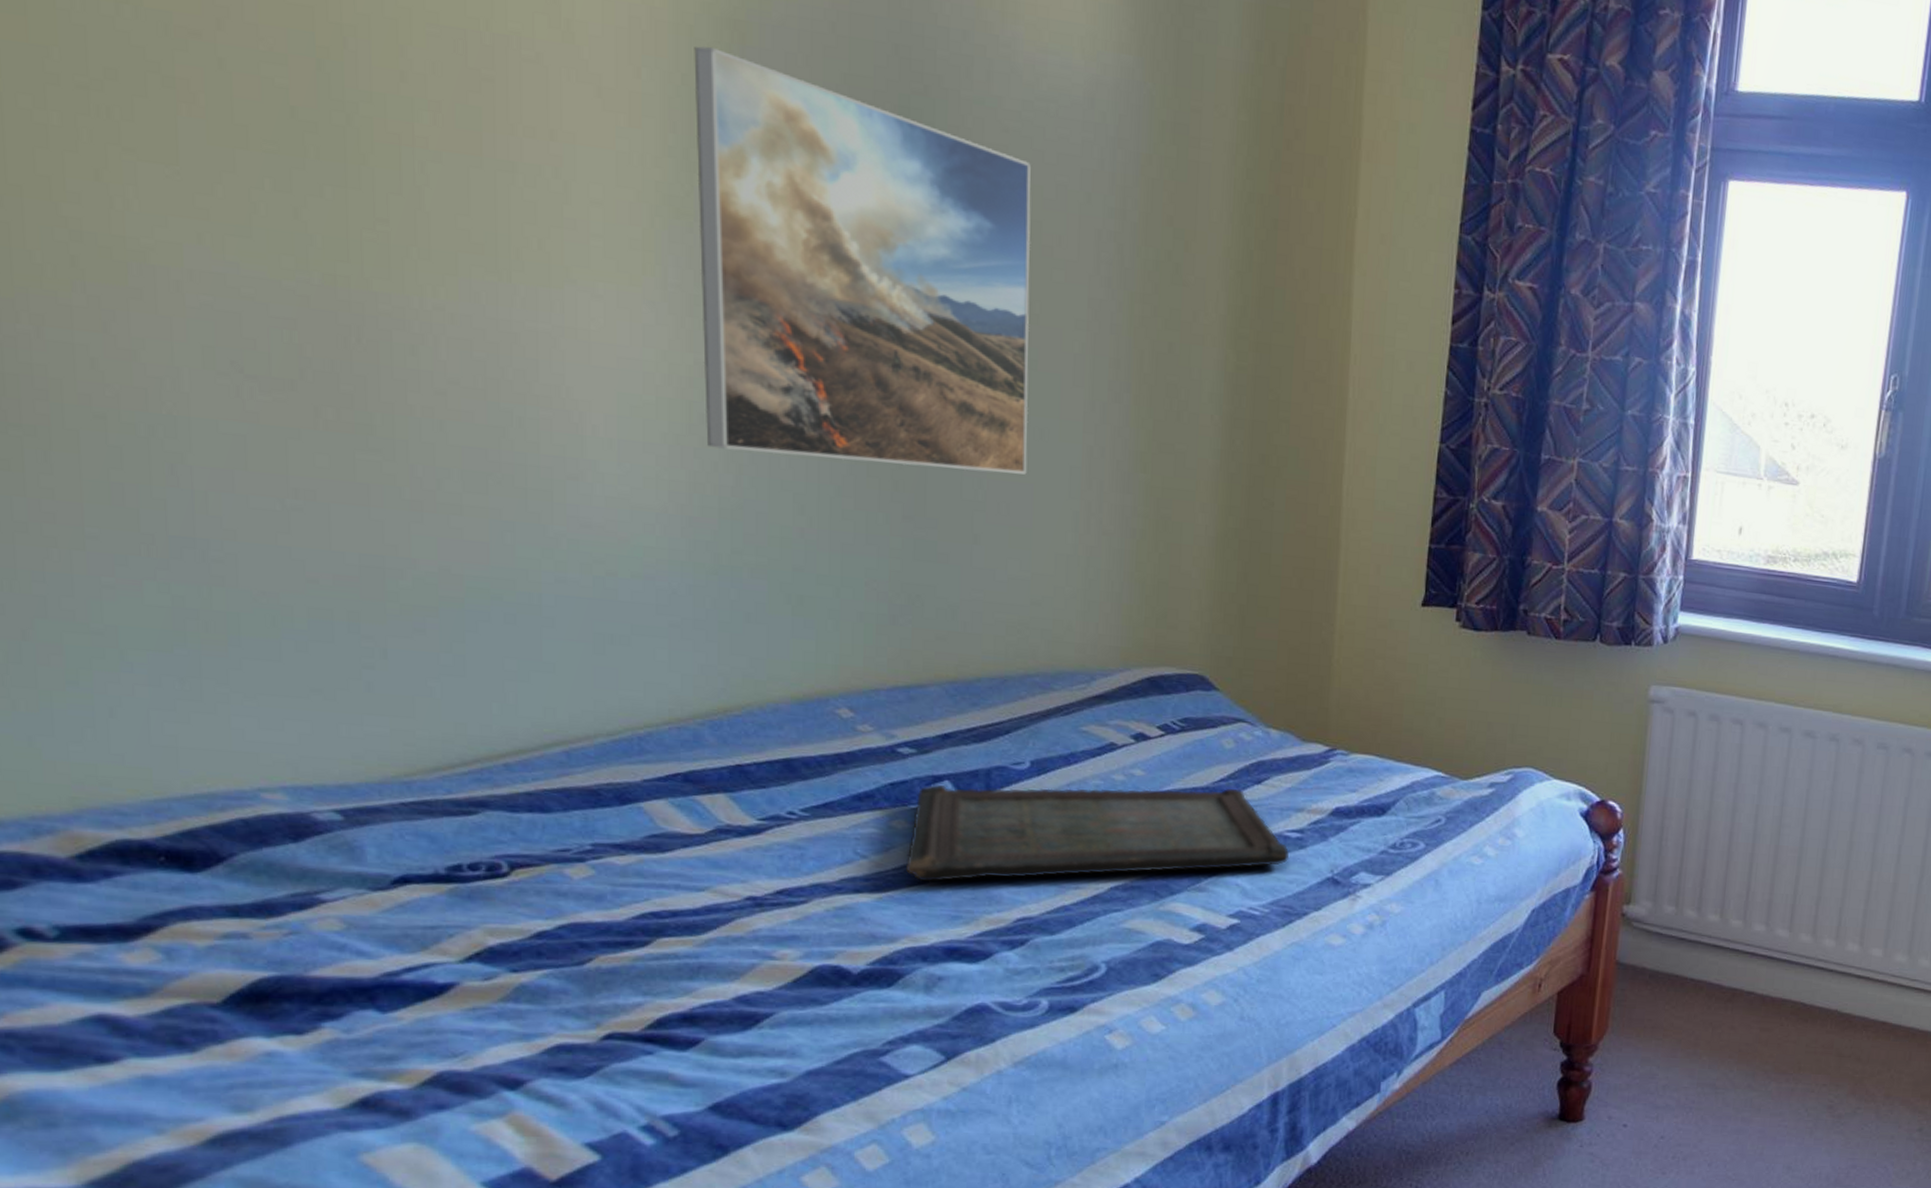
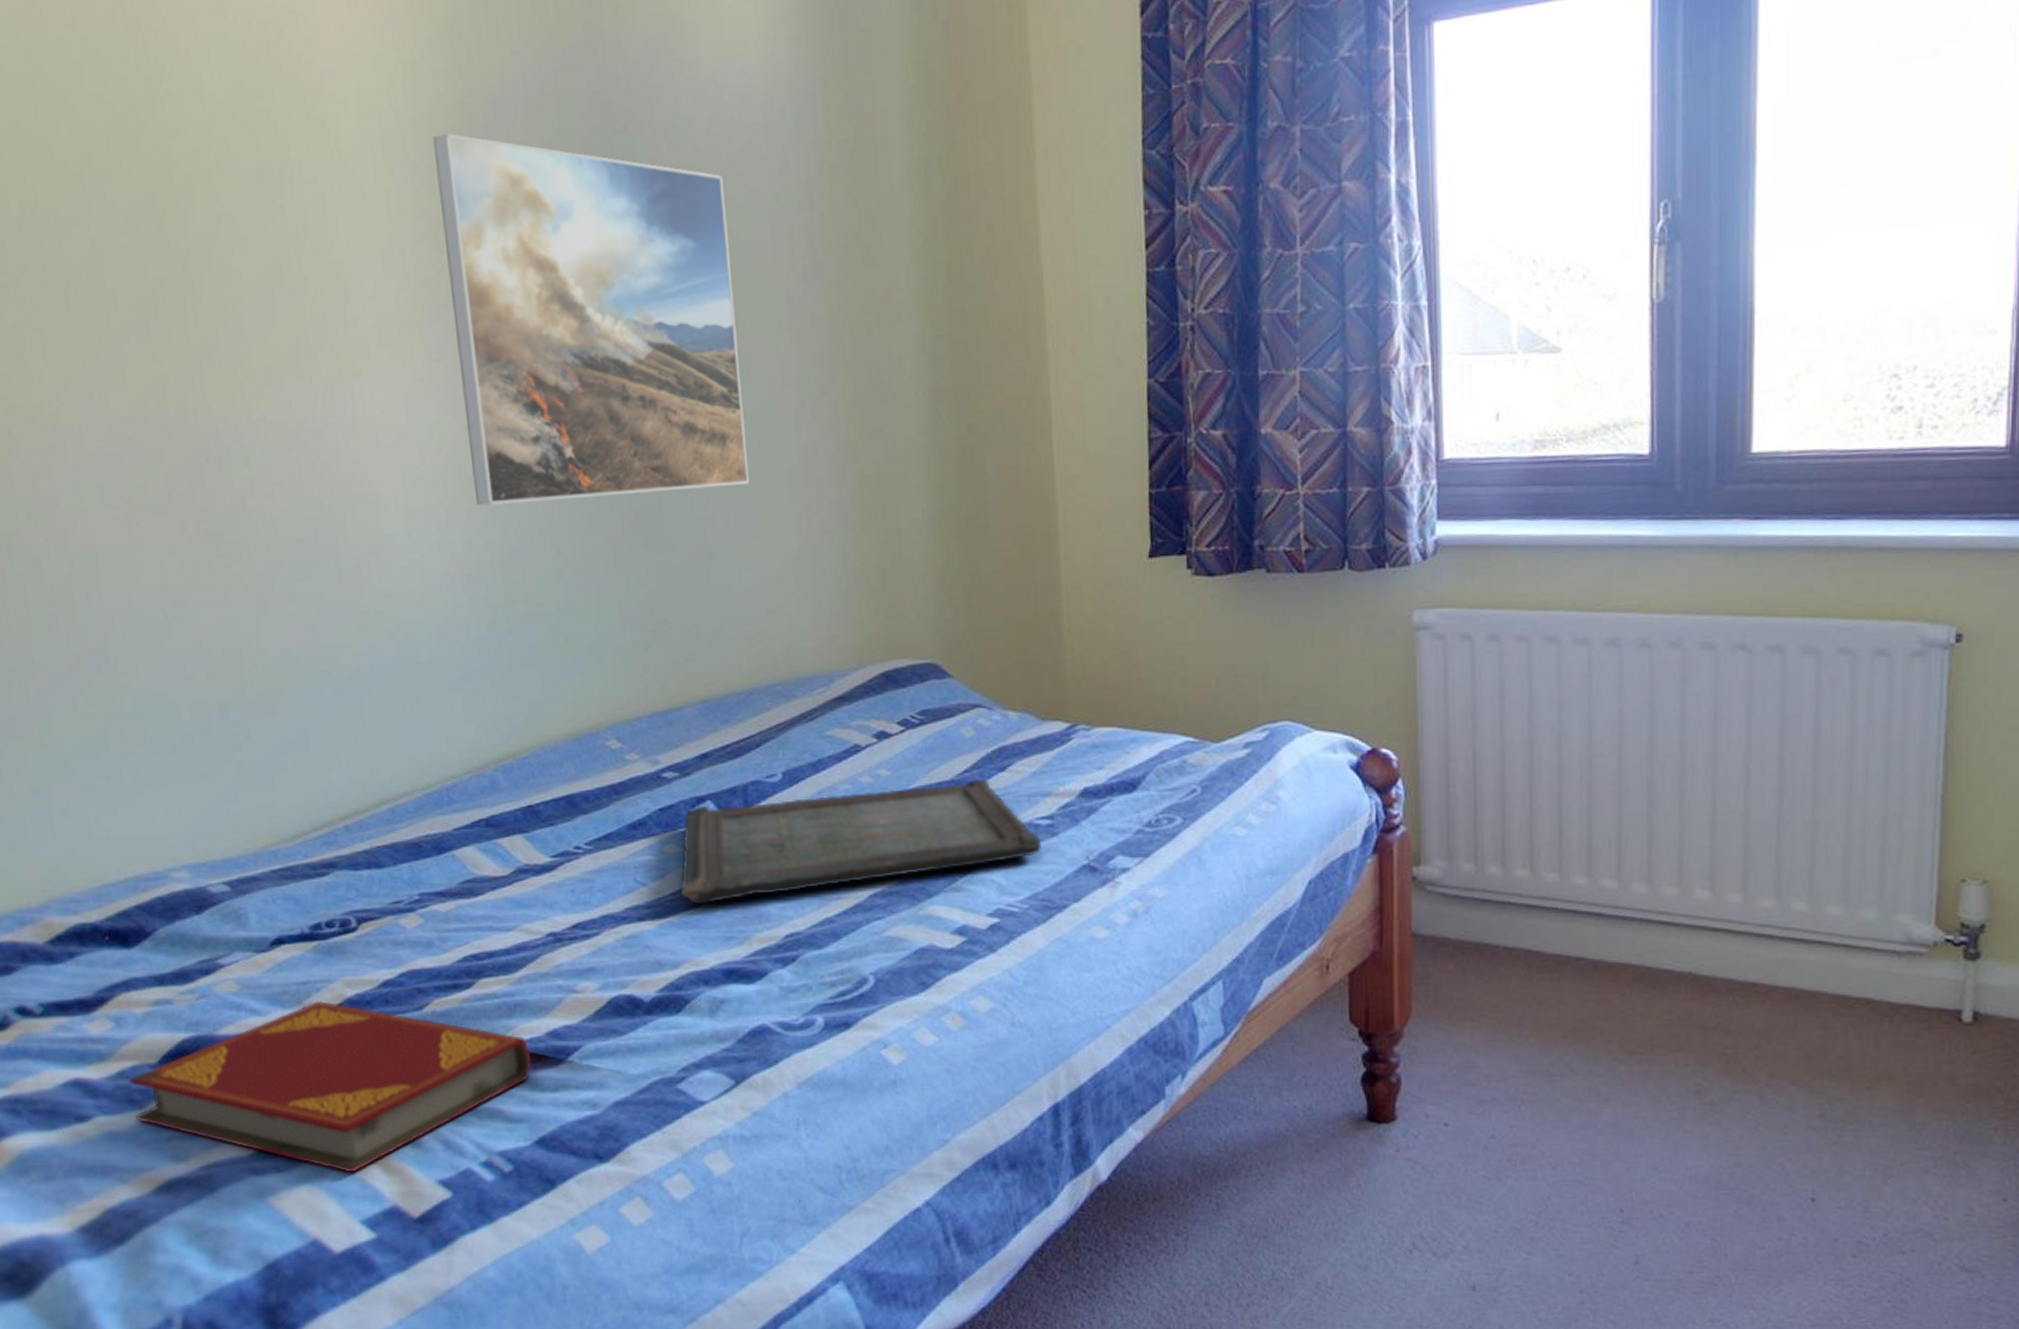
hardback book: none [178,946,713,1133] -> present [129,1000,532,1174]

